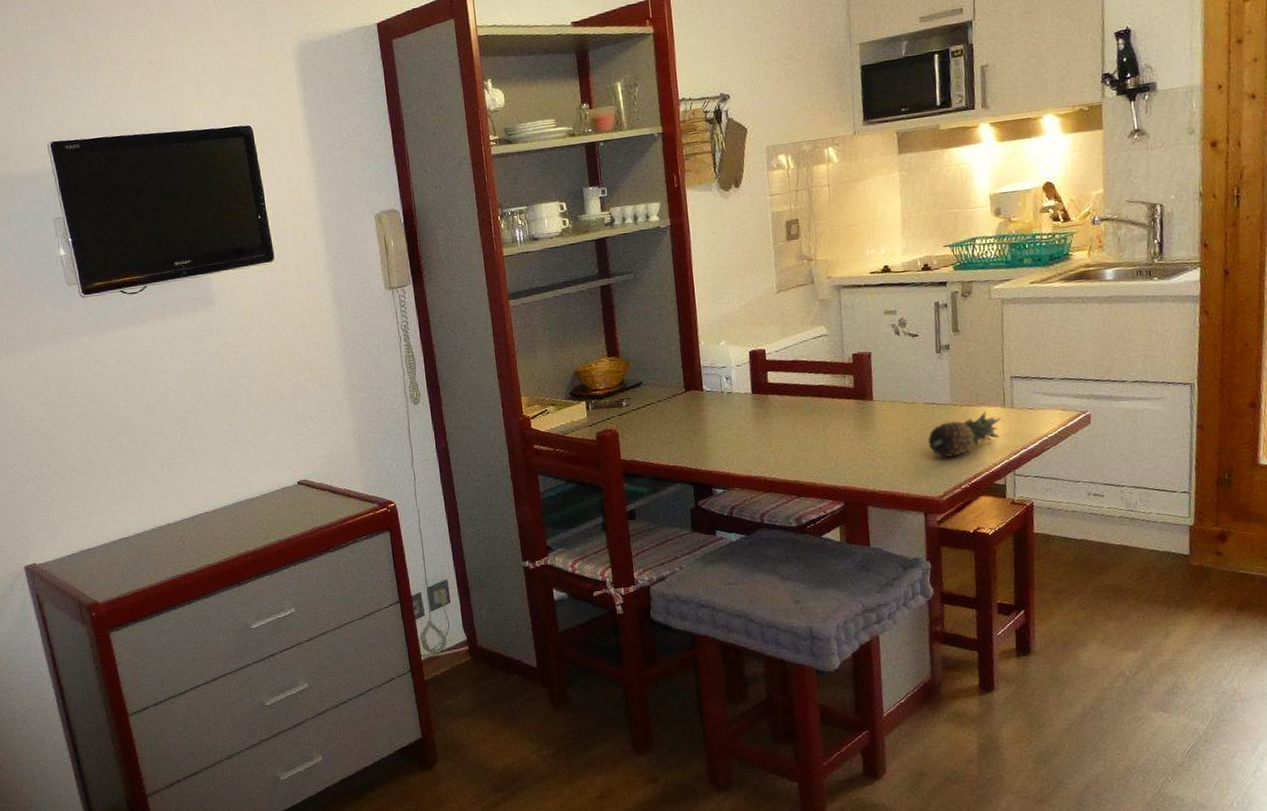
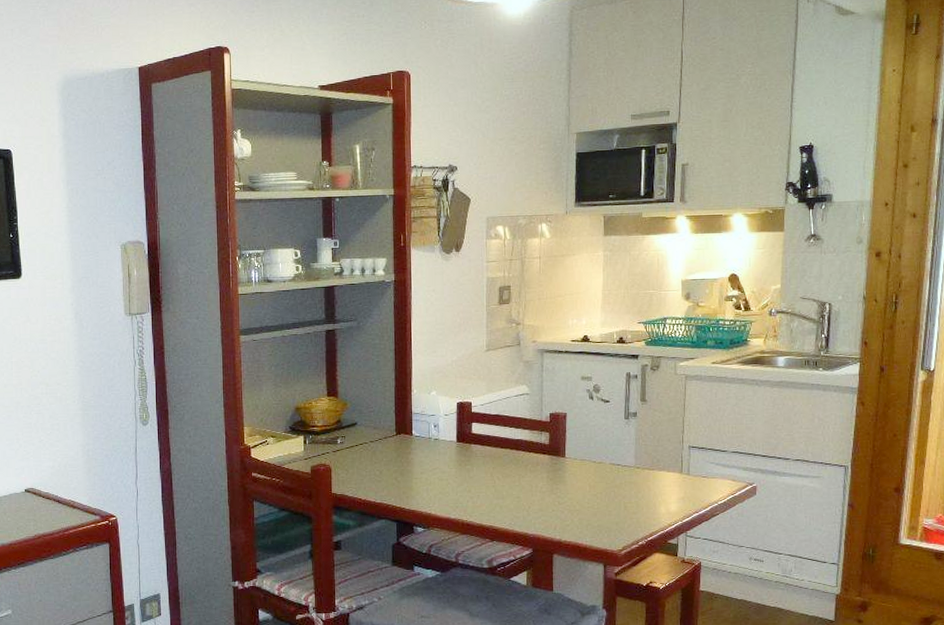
fruit: present [928,411,1002,457] -> none [612,476,678,515]

